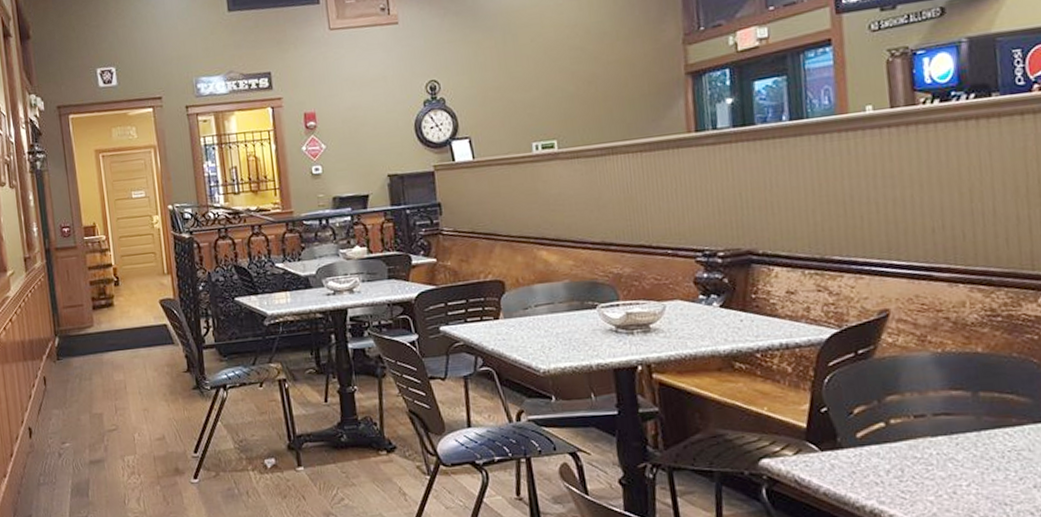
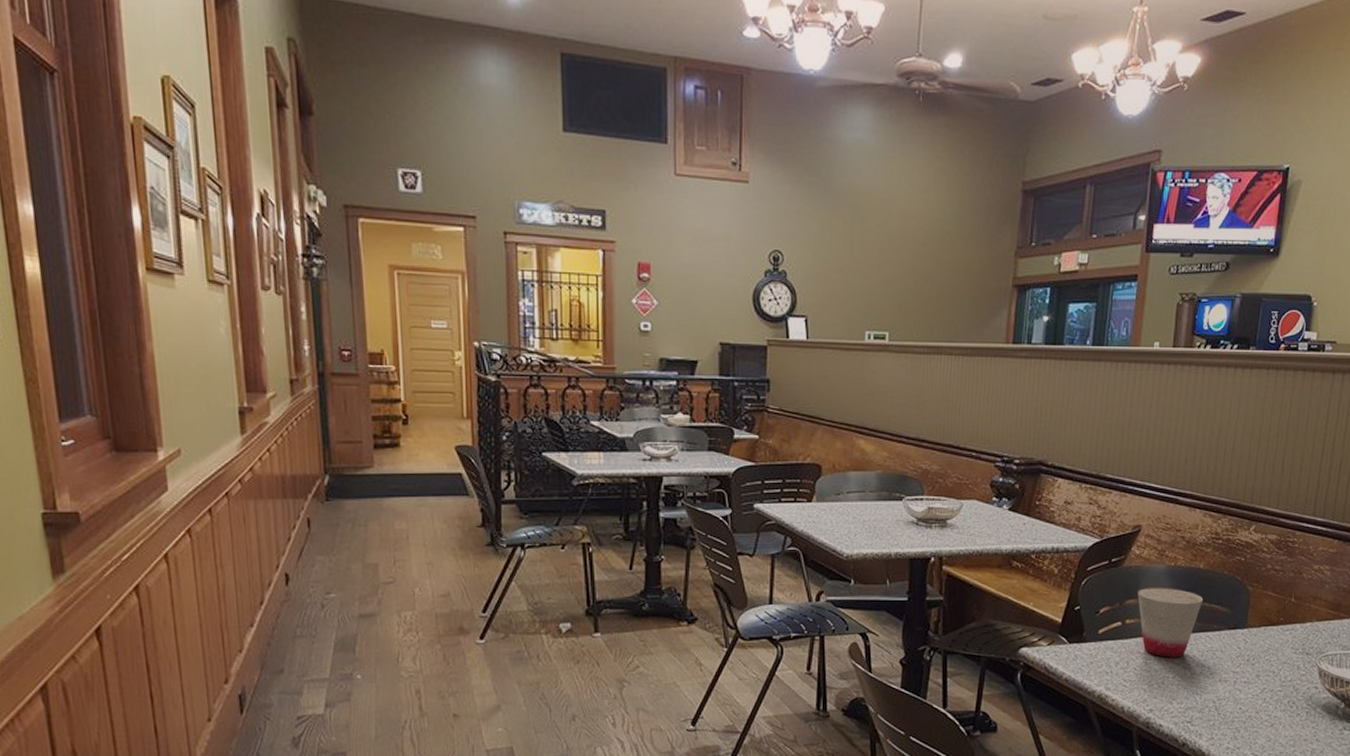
cup: none [899,378,991,462] -> present [1138,587,1204,658]

